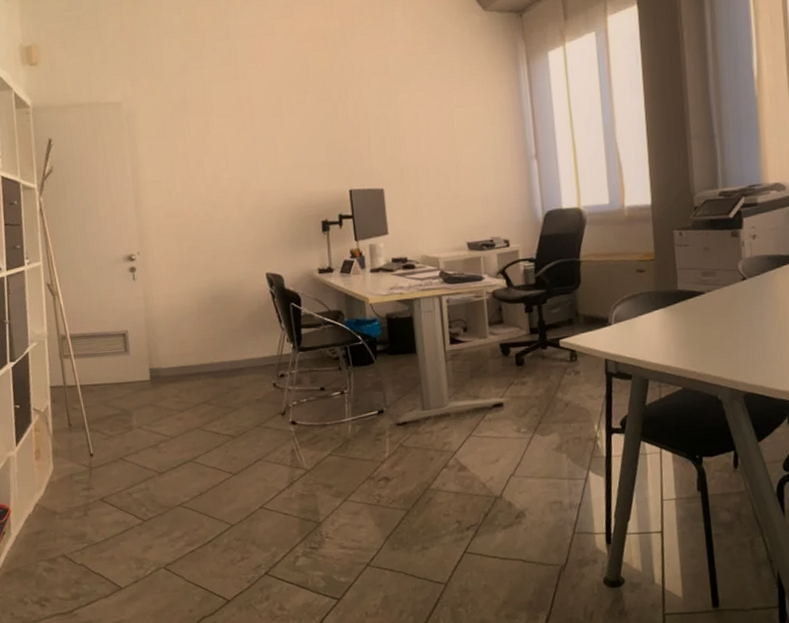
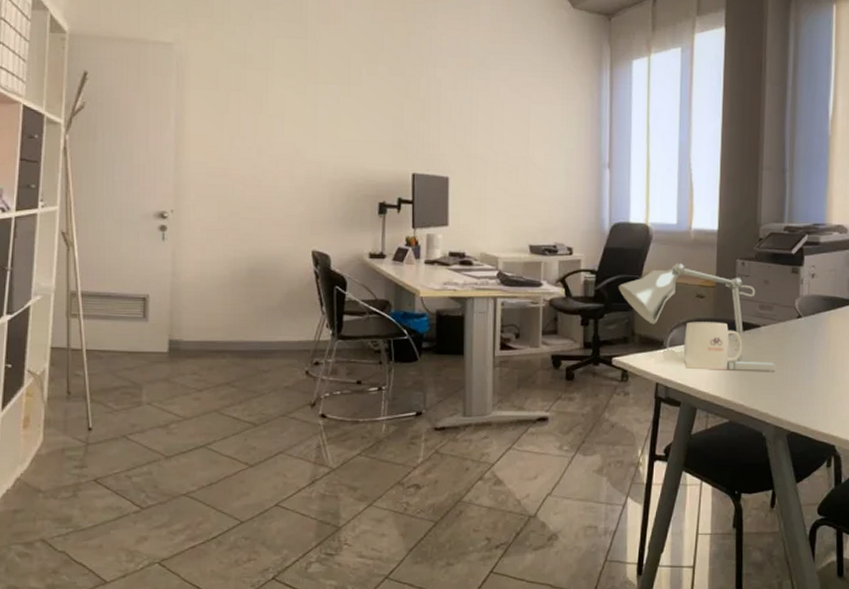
desk lamp: none [557,241,725,341] -> present [618,262,776,372]
mug: none [628,293,689,343] -> present [683,321,743,370]

